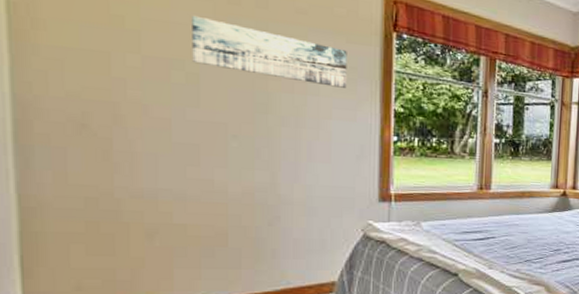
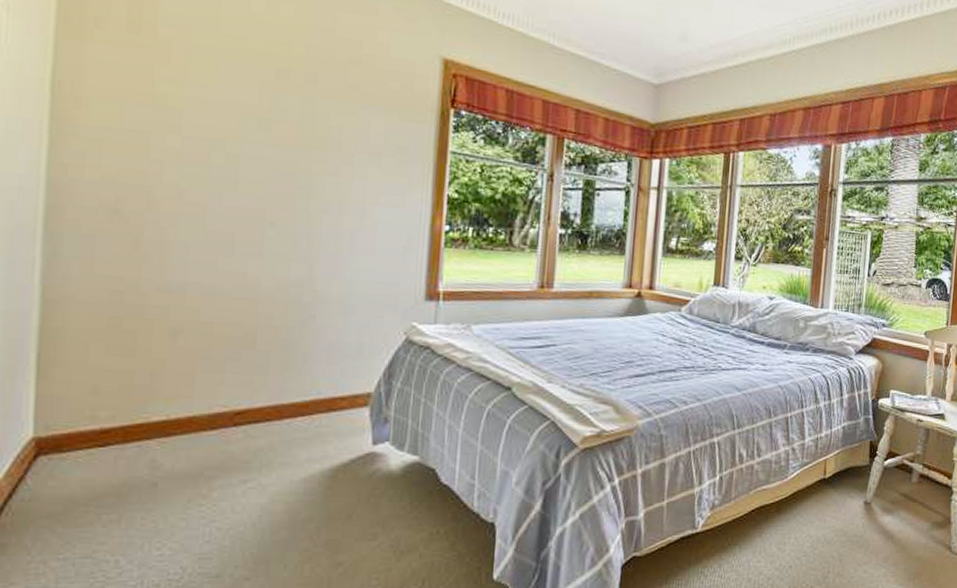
wall art: present [192,15,347,88] -> none [234,92,399,171]

